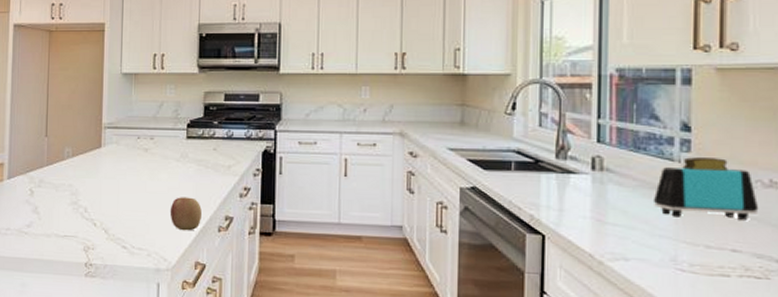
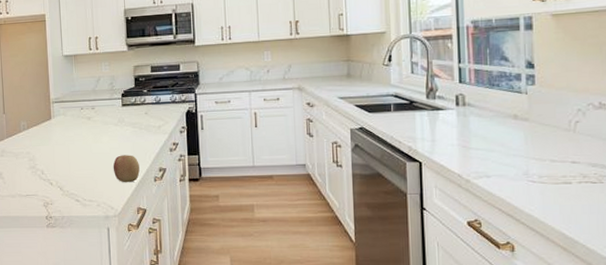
toaster: present [653,157,759,220] -> none [506,88,592,139]

